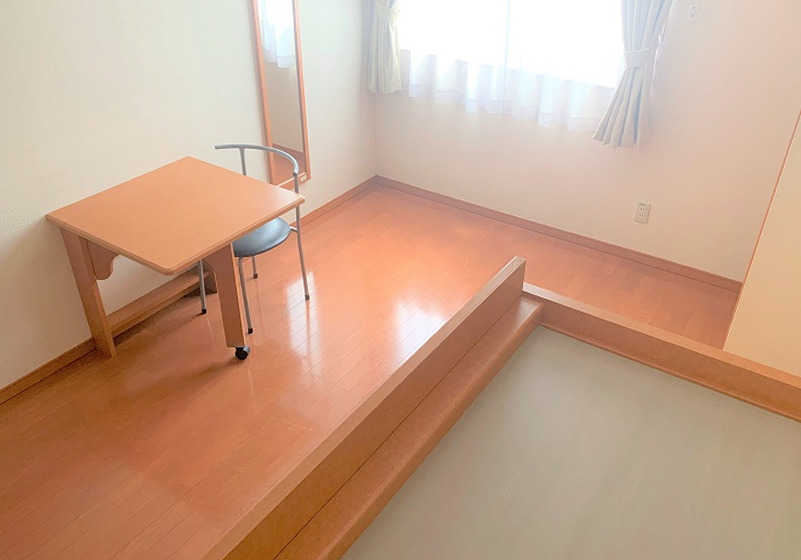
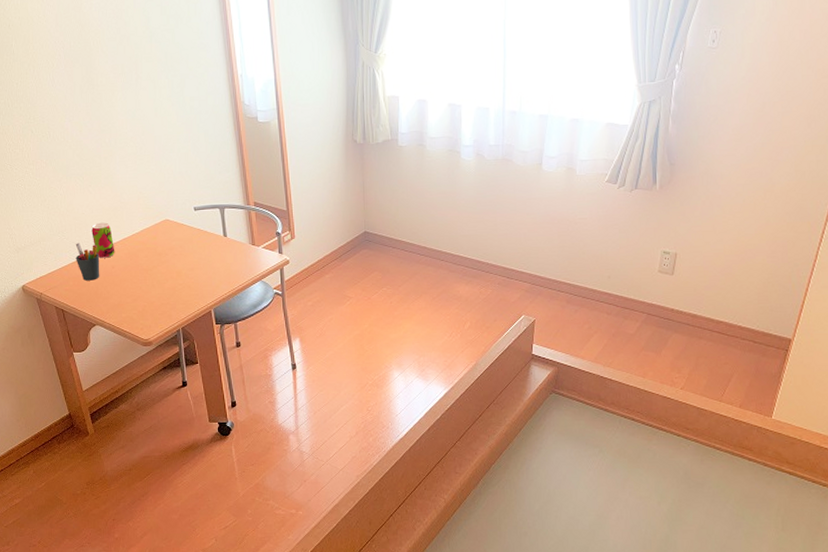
pen holder: none [98,176,123,212] -> present [75,243,100,281]
beverage can: none [115,157,138,191] -> present [91,222,115,258]

